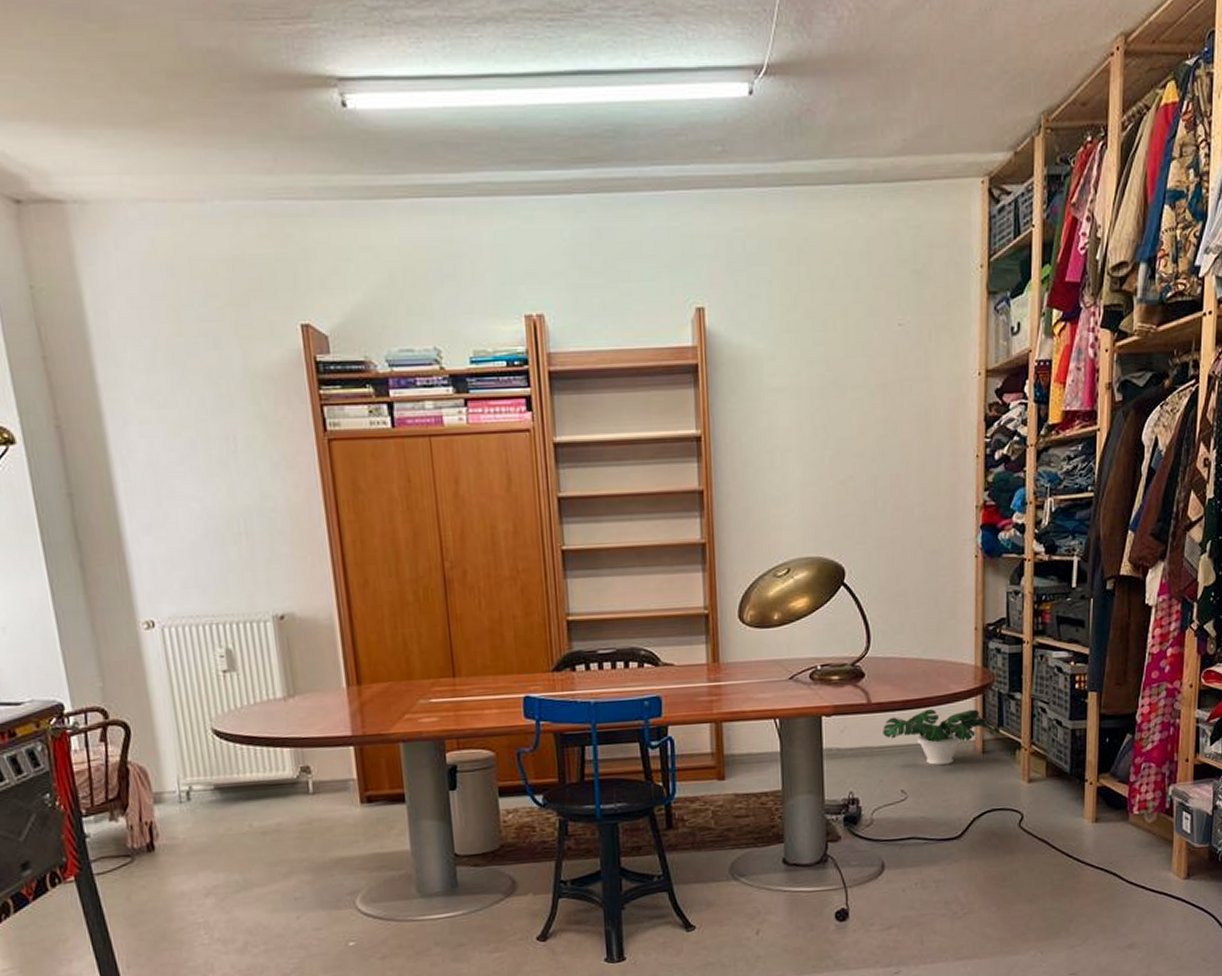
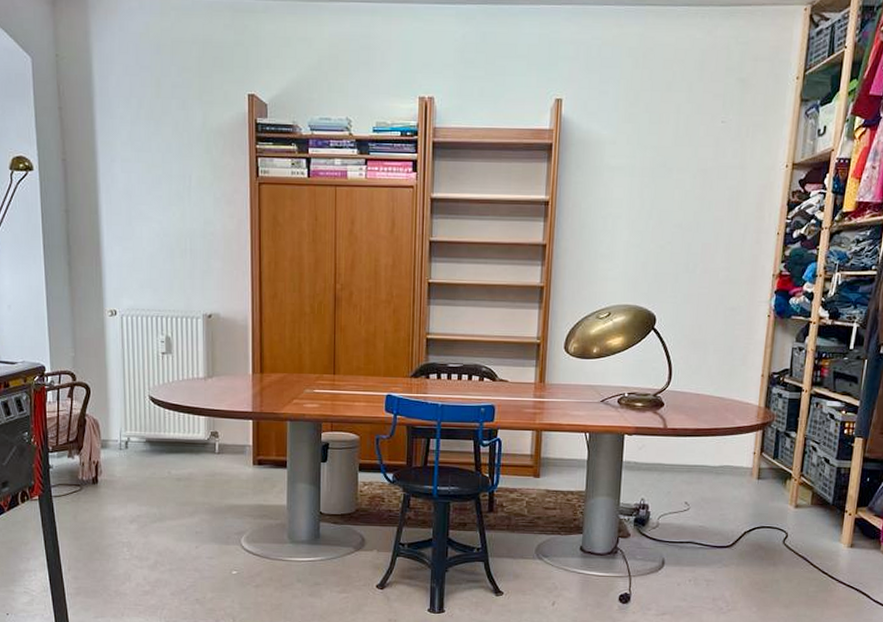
potted plant: present [883,709,1001,765] -> none [674,438,775,485]

